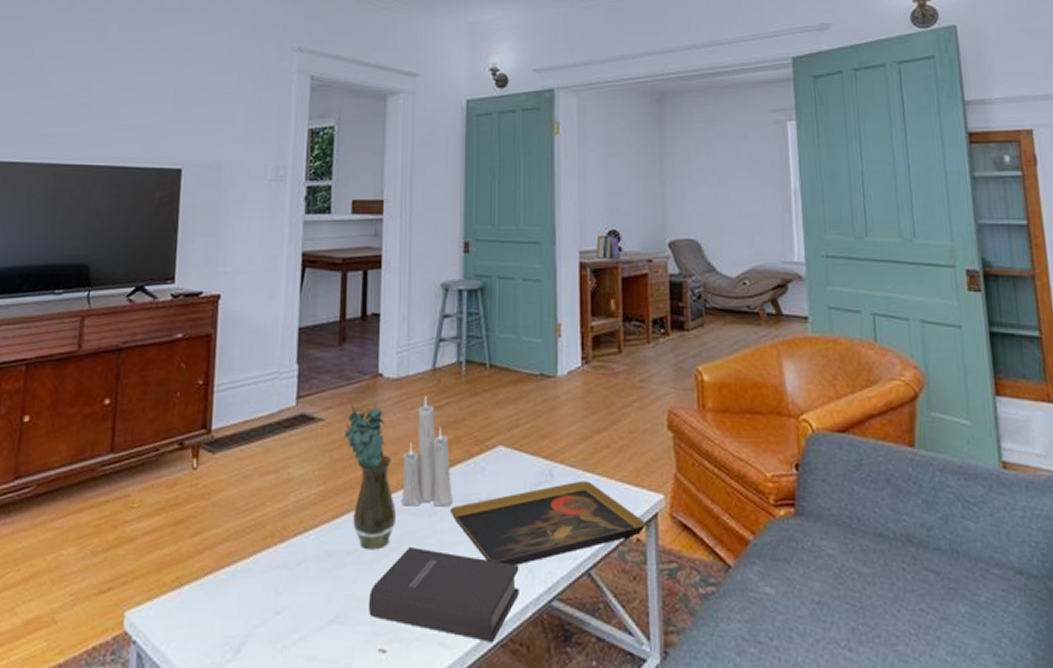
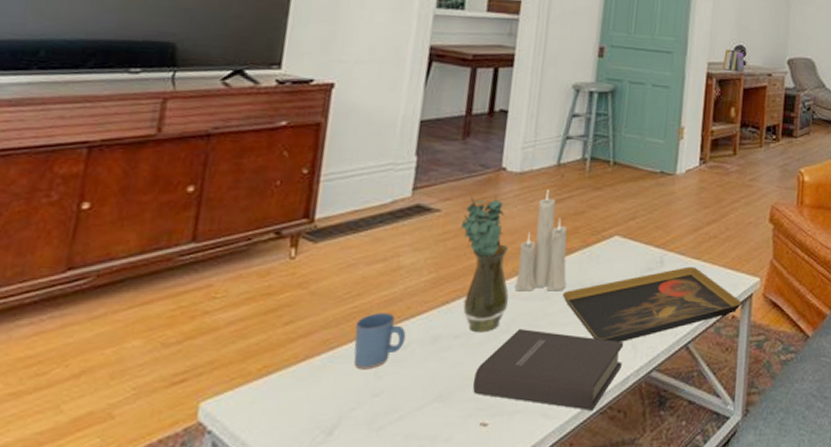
mug: none [254,526,301,584] -> present [353,313,406,368]

